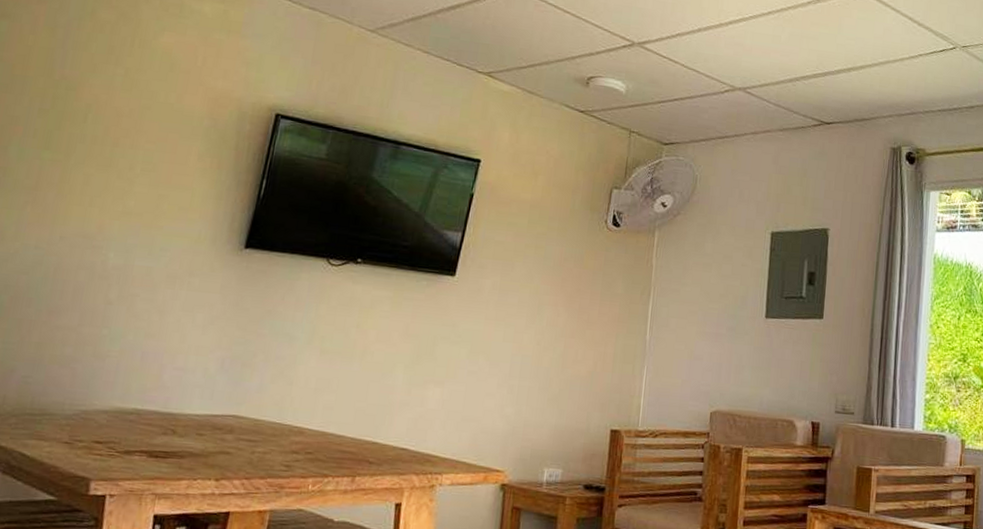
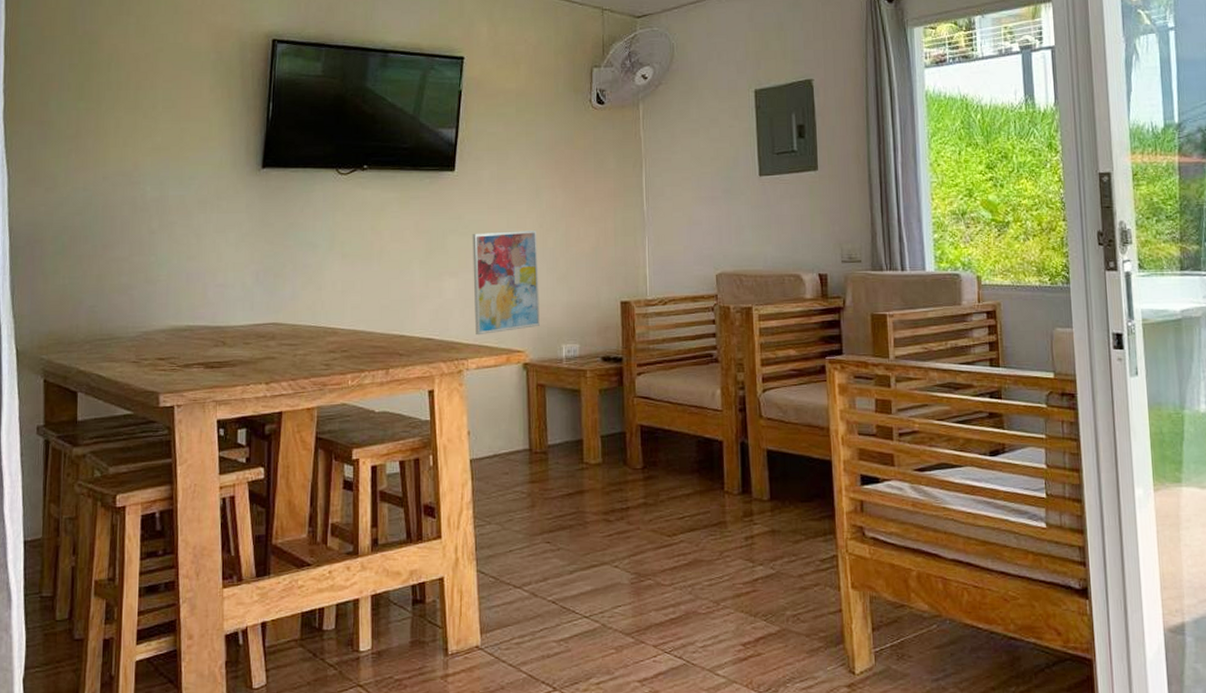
wall art: none [454,343,534,451] -> present [472,229,540,336]

